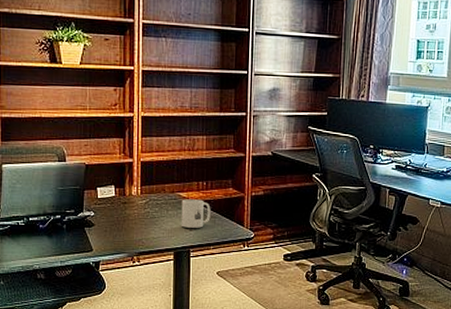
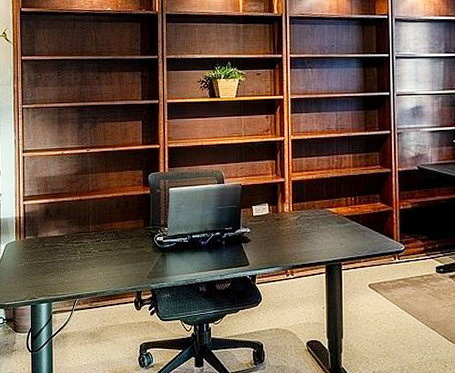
mug: present [181,199,211,228] -> none [331,214,360,242]

